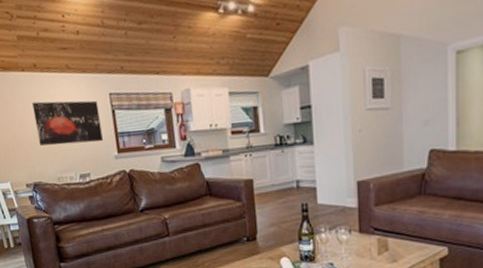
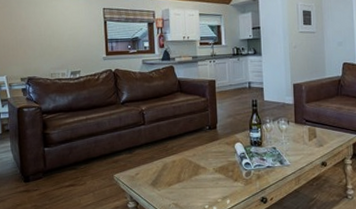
wall art: present [32,100,103,146] -> none [35,11,94,47]

